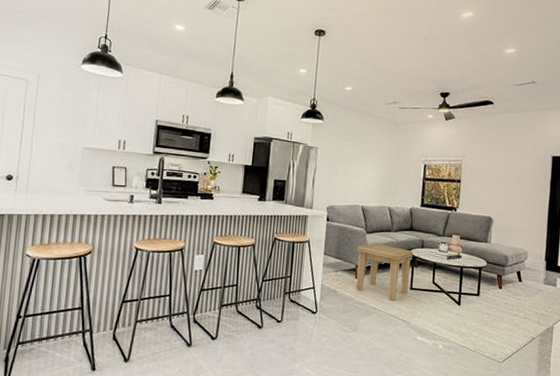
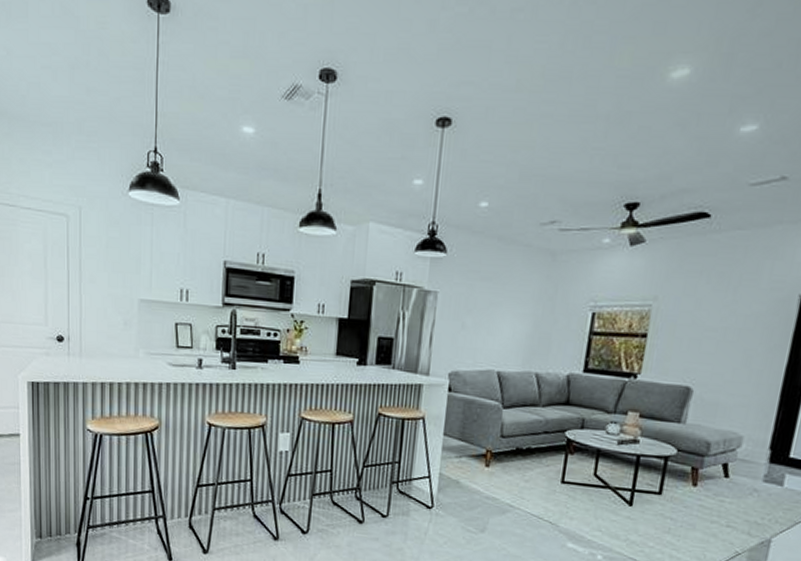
side table: present [355,243,414,301] -> none [485,421,569,497]

